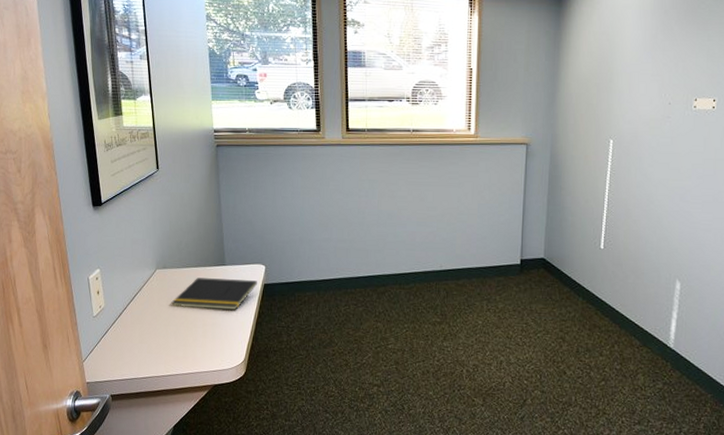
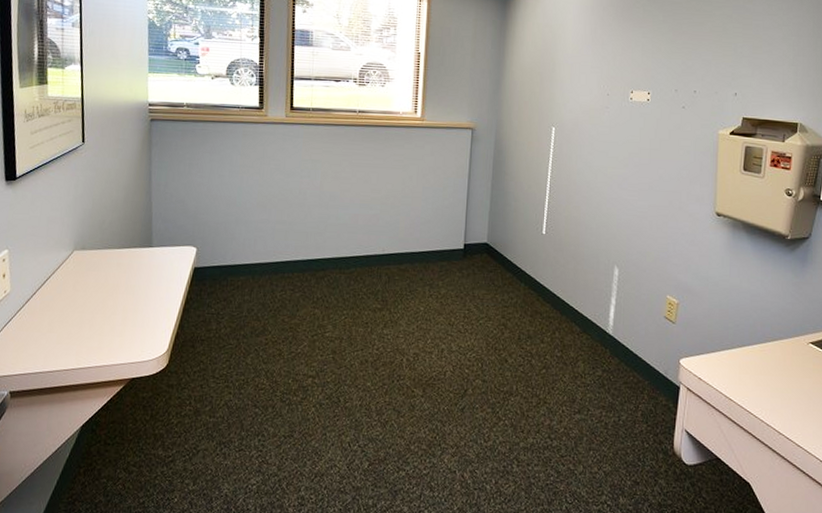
notepad: present [171,278,257,311] -> none [88,260,187,297]

